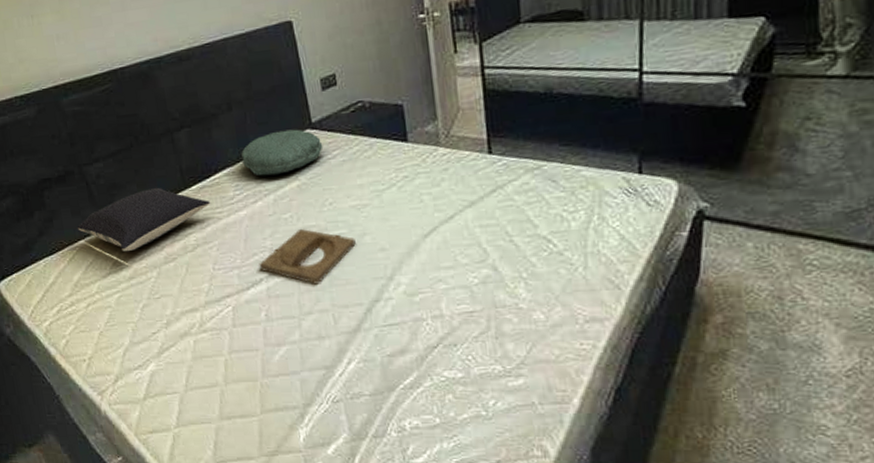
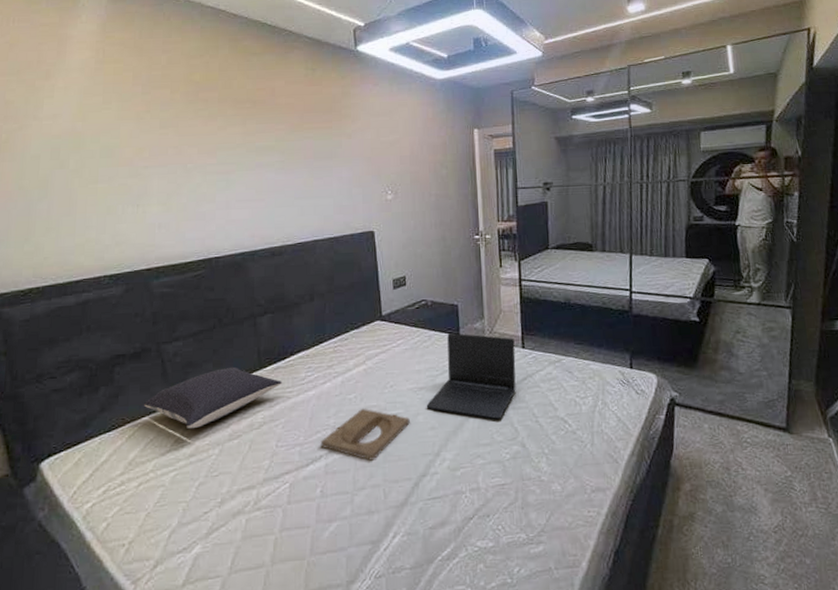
pillow: present [241,129,324,176] -> none [317,320,390,360]
laptop: none [373,139,483,240] -> present [426,333,516,420]

